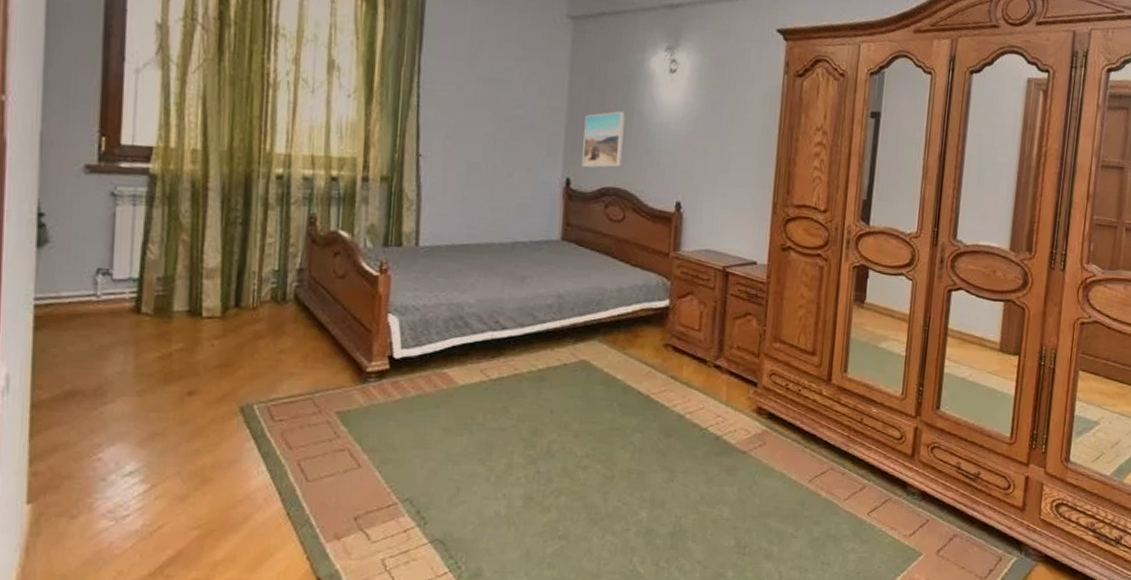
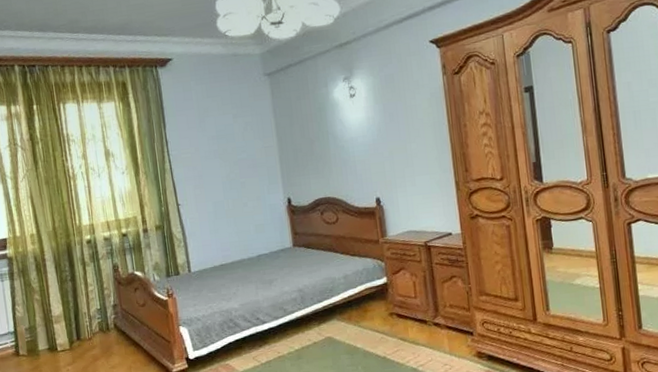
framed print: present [582,111,625,168] -> none [292,137,327,186]

